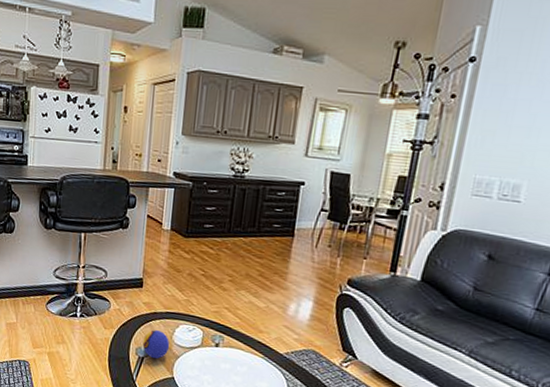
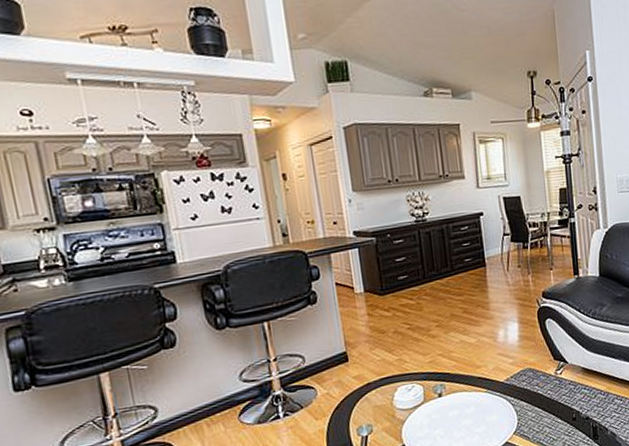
decorative ball: present [142,330,170,359] -> none [362,401,393,433]

